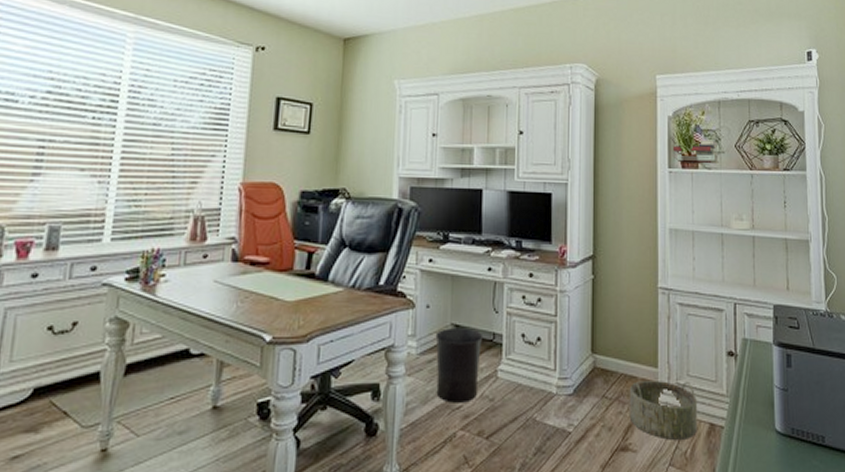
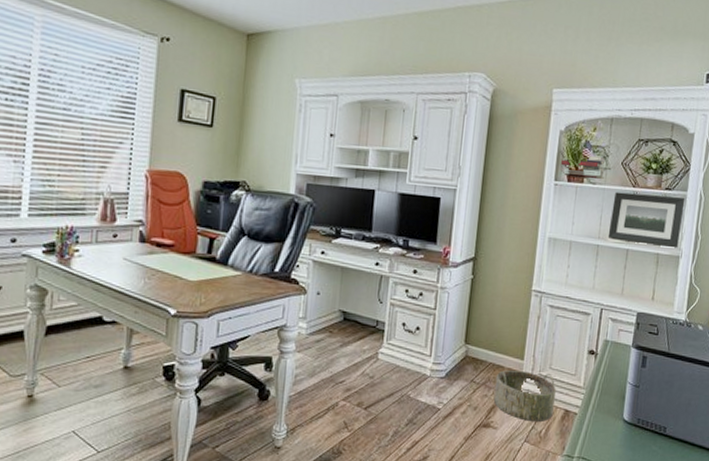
waste bin: present [435,328,484,403] -> none [322,313,368,378]
picture frame: none [731,175,806,232] -> present [607,191,685,248]

